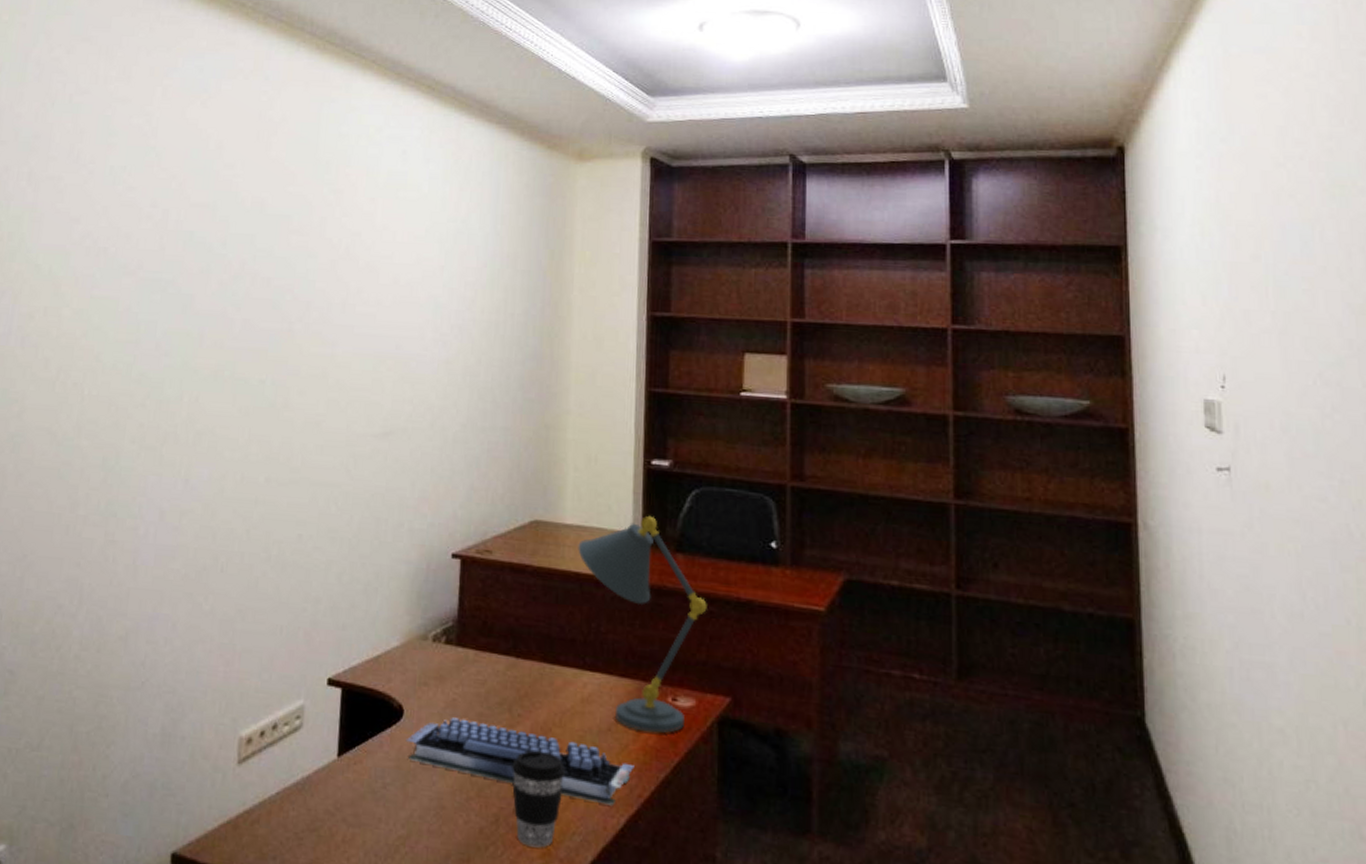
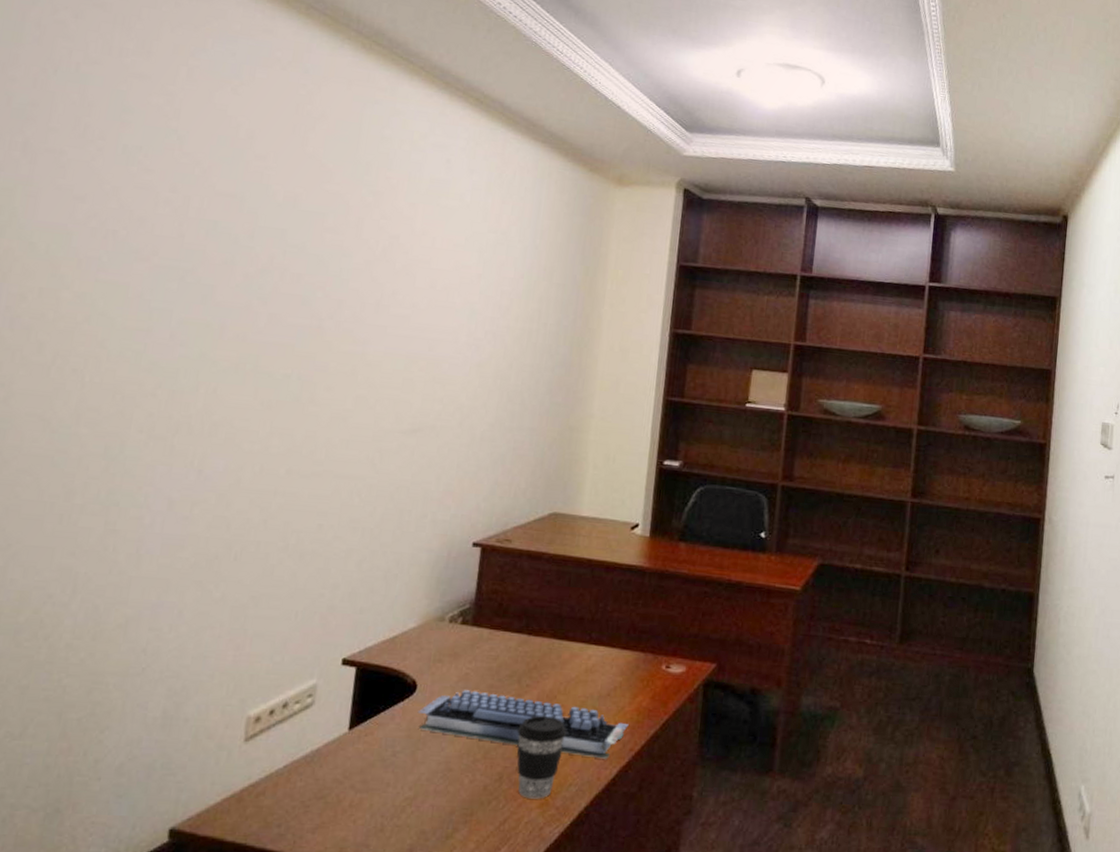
desk lamp: present [578,515,707,734] -> none [592,509,703,696]

